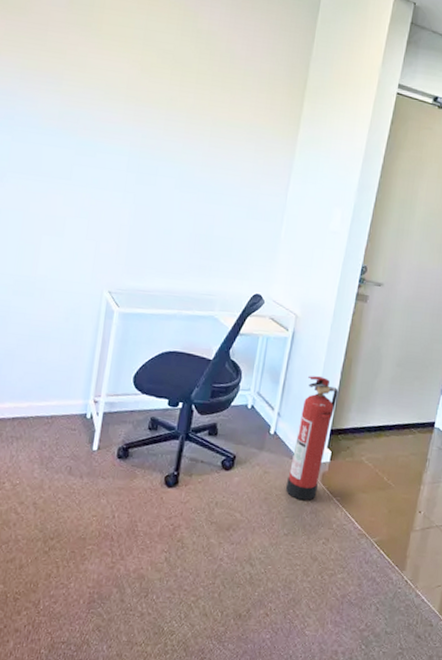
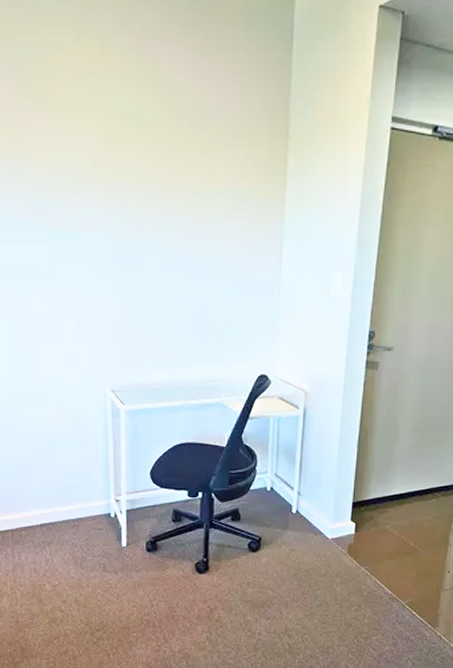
fire extinguisher: present [285,375,339,501] -> none [313,451,357,573]

